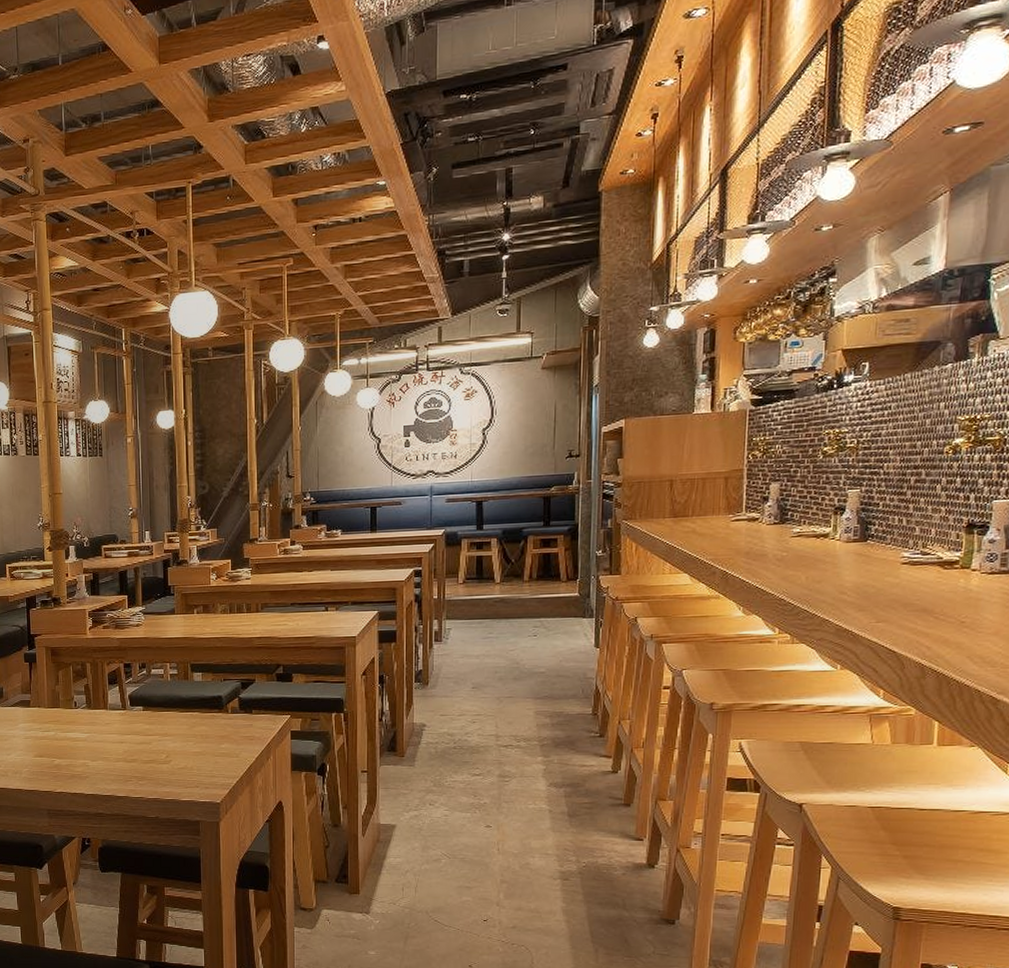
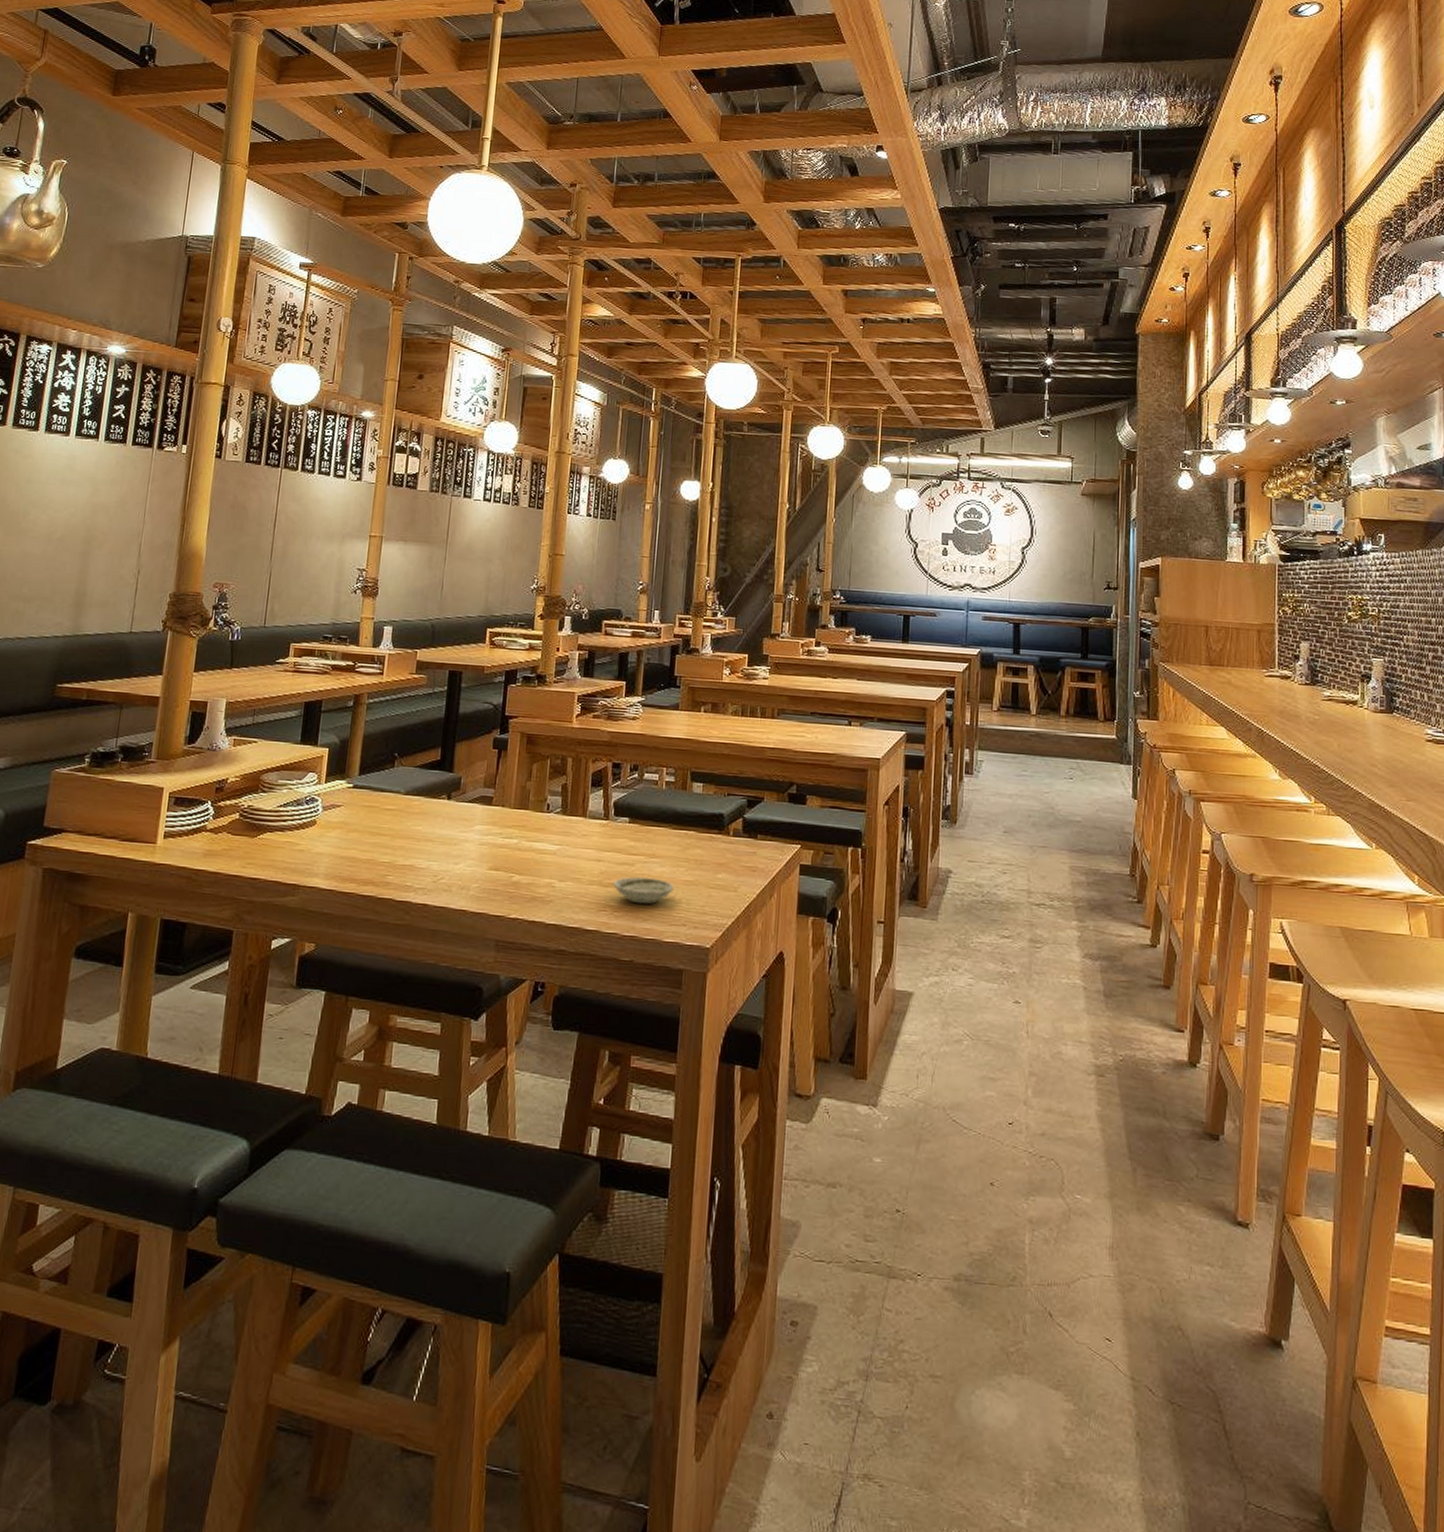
saucer: none [136,752,186,773] -> present [613,876,674,904]

